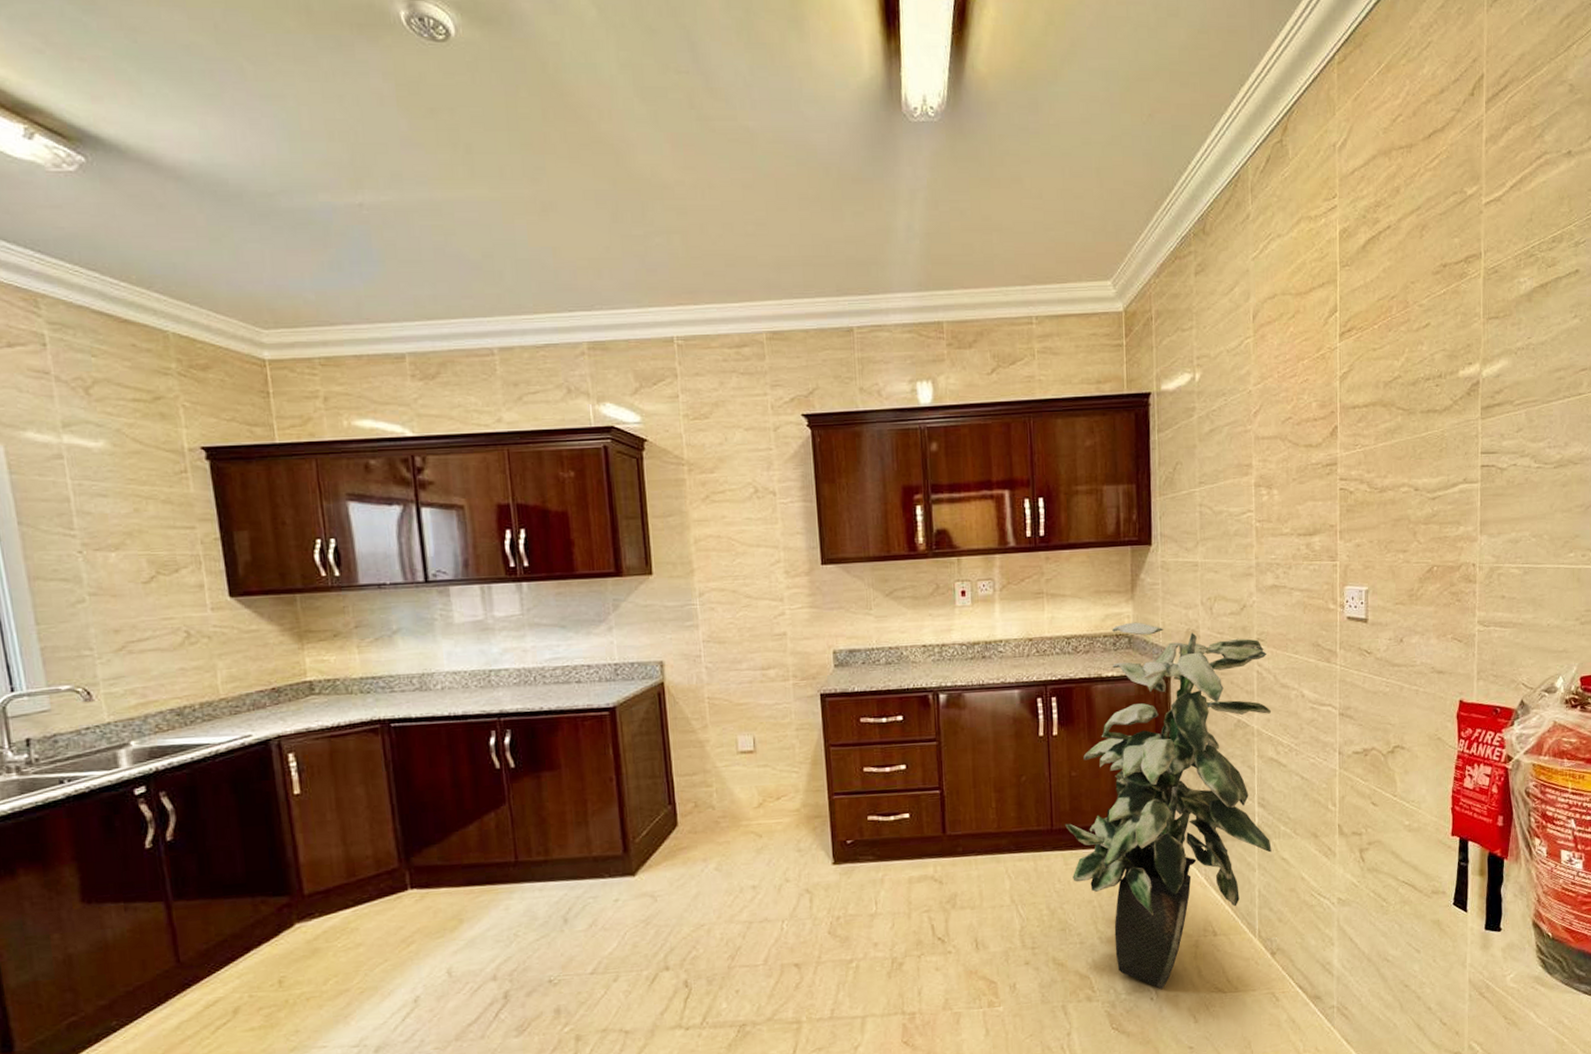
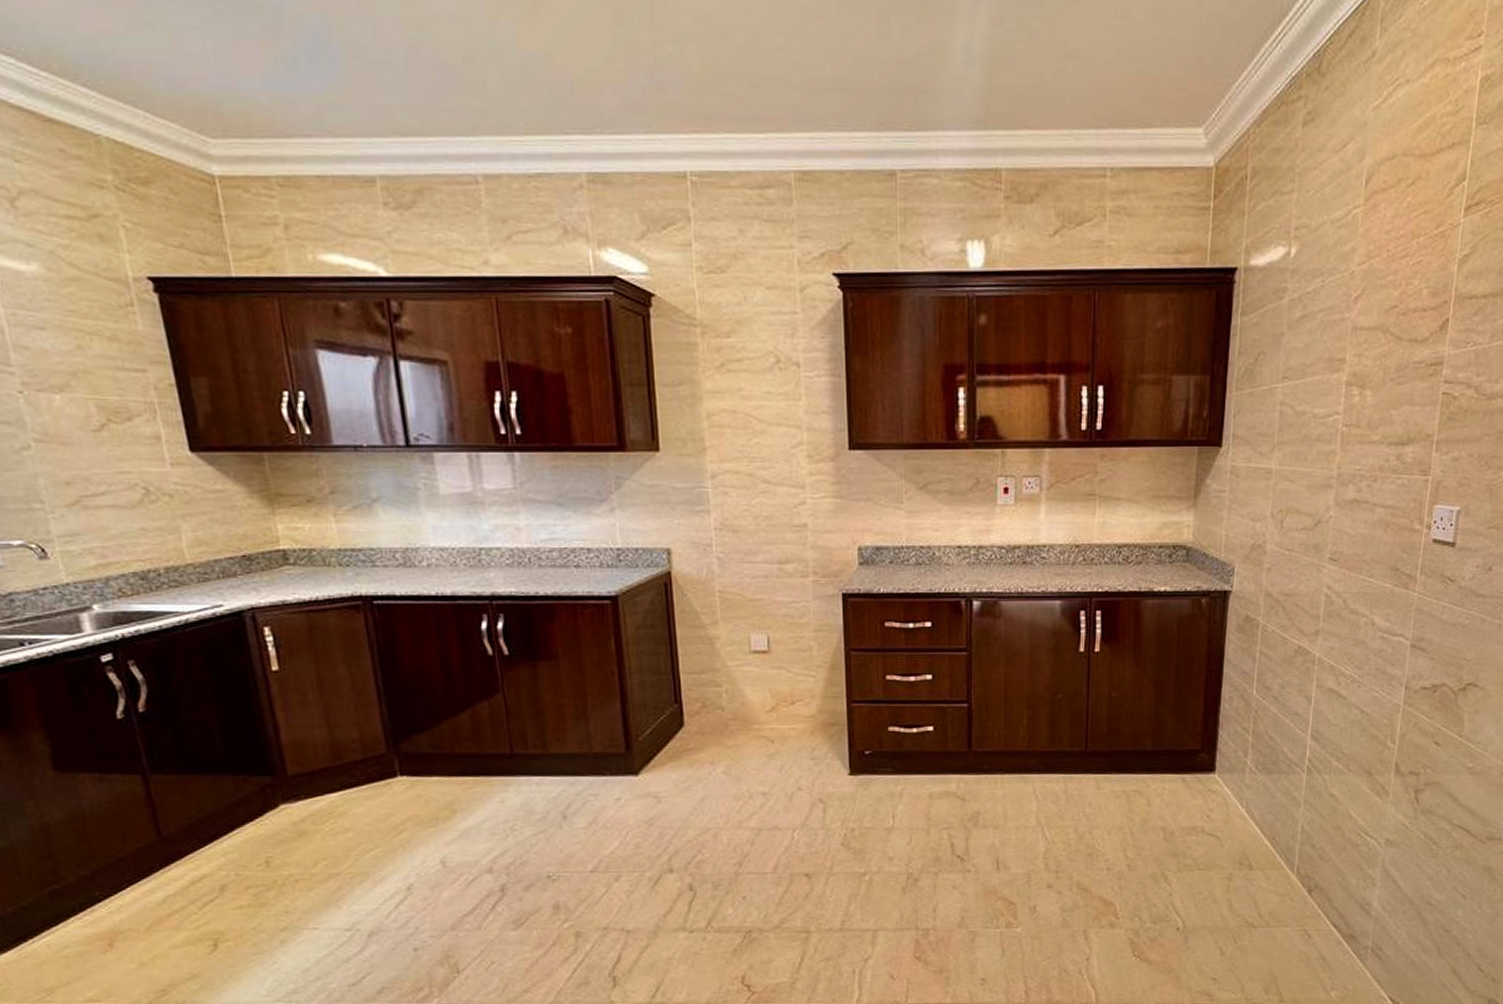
indoor plant: present [1065,622,1272,990] -> none [1101,533,1338,921]

